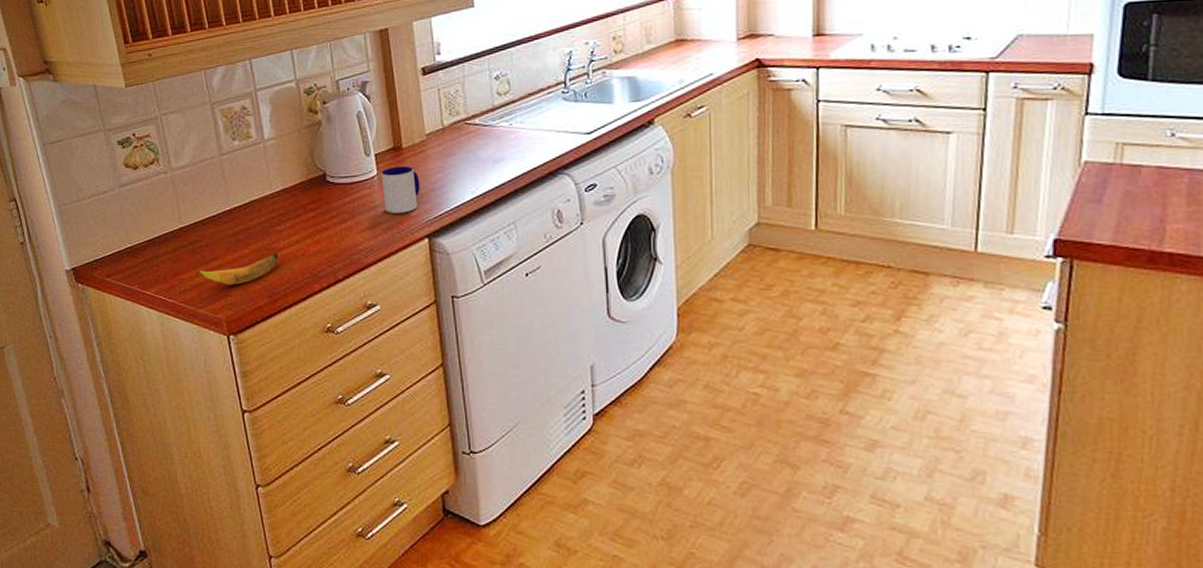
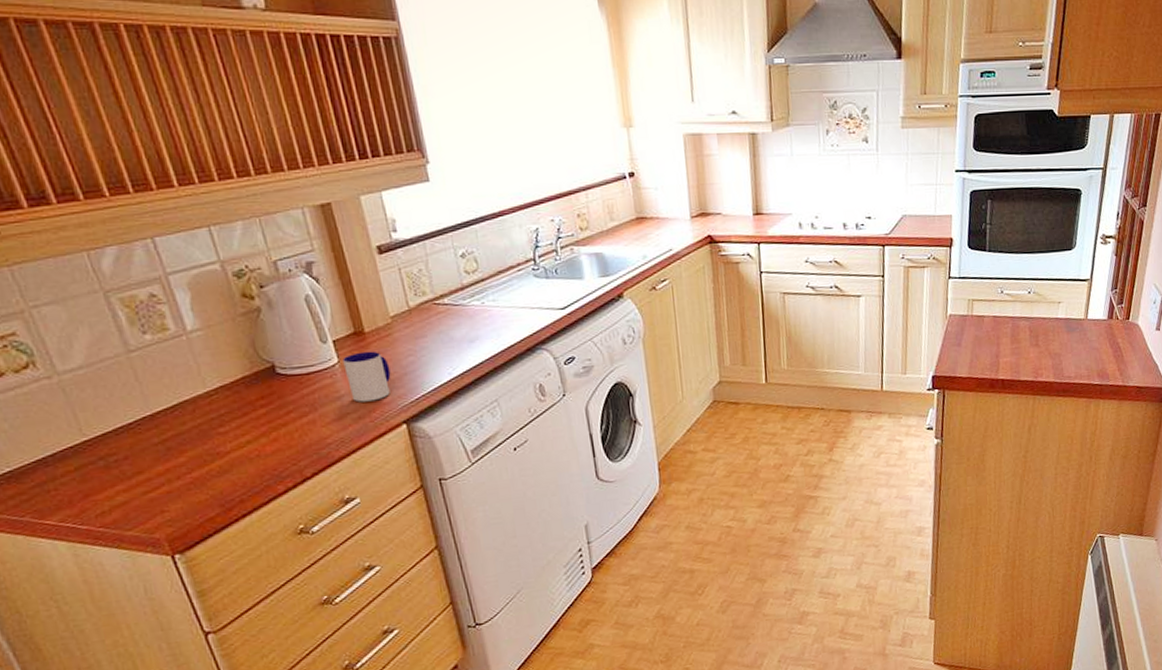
banana: present [197,253,279,286] -> none [116,457,227,500]

